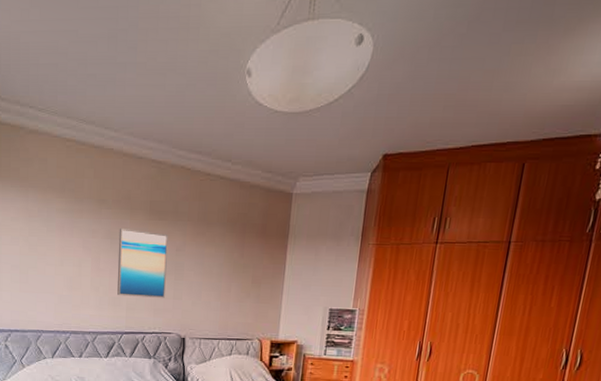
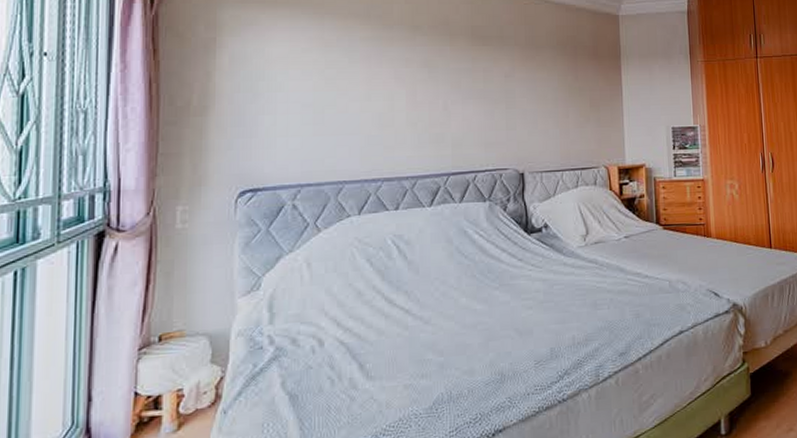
wall art: present [117,228,168,298] -> none [437,56,496,131]

